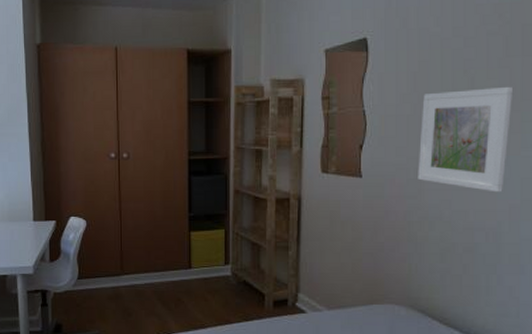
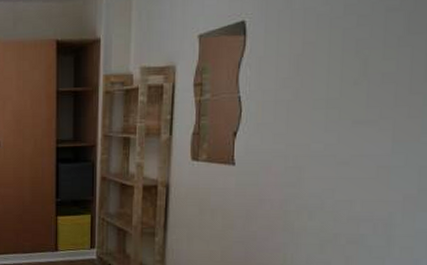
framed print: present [418,86,514,193] -> none [297,66,416,182]

